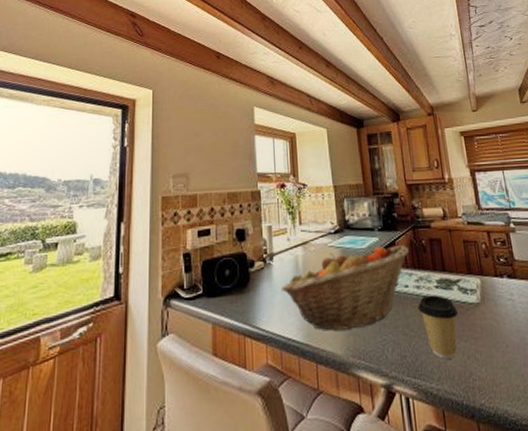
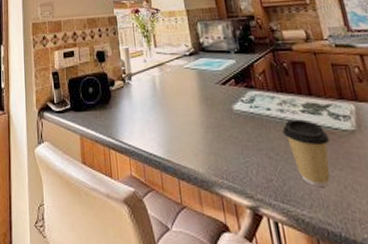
fruit basket: present [280,245,409,331] -> none [140,68,269,149]

